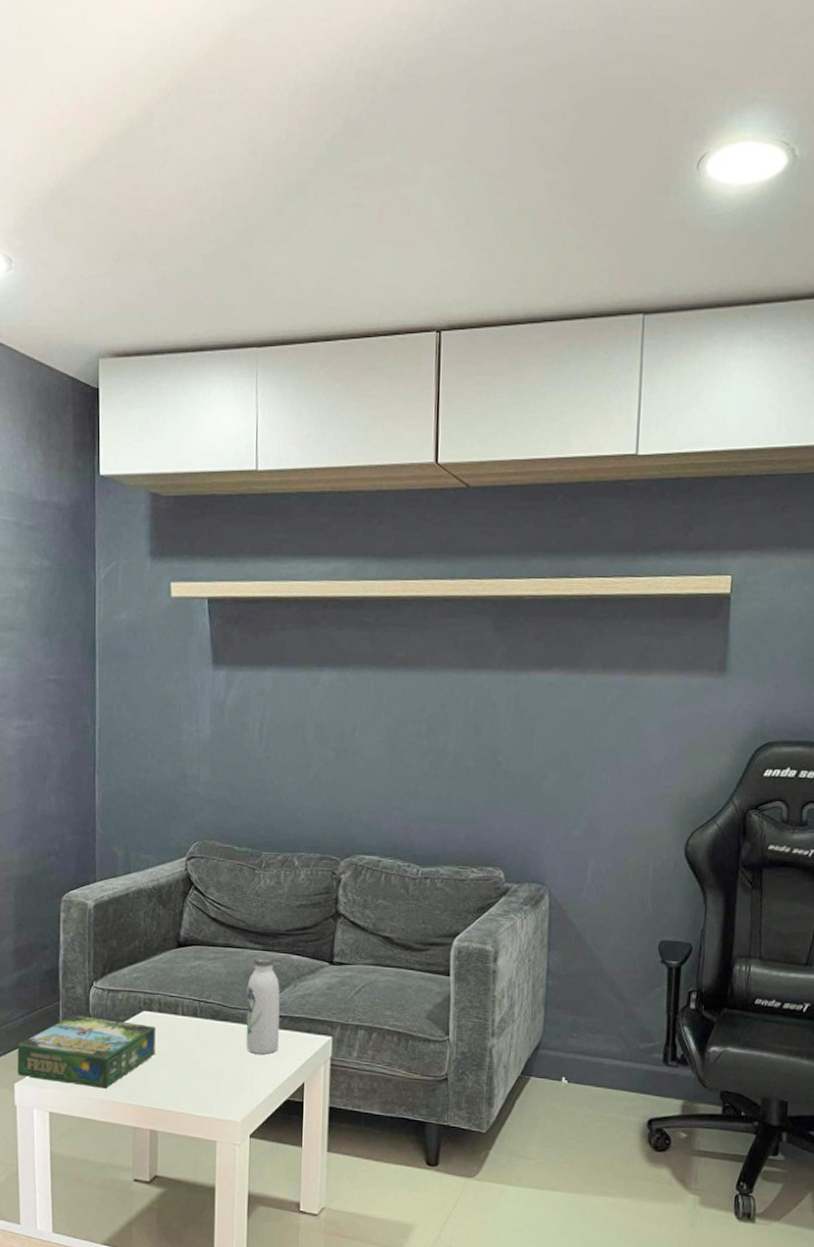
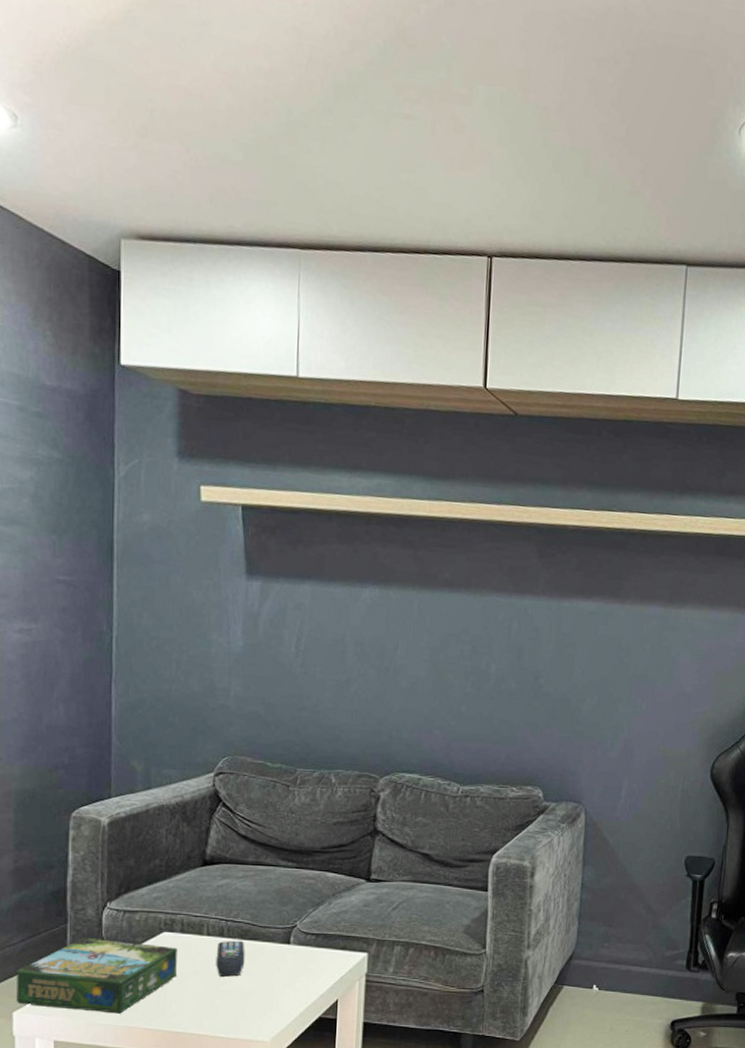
remote control: none [190,1020,217,1056] -> present [216,940,245,977]
water bottle: present [246,955,280,1055] -> none [276,872,314,973]

